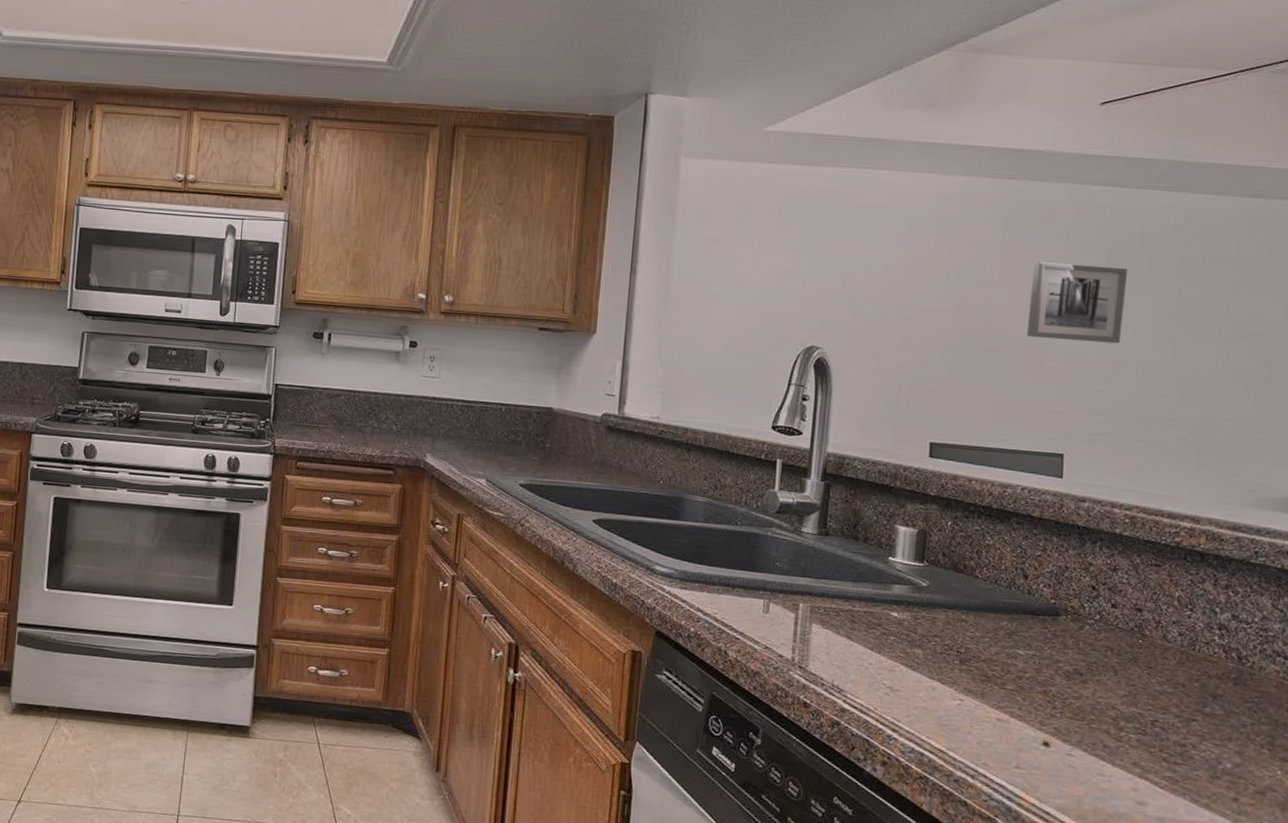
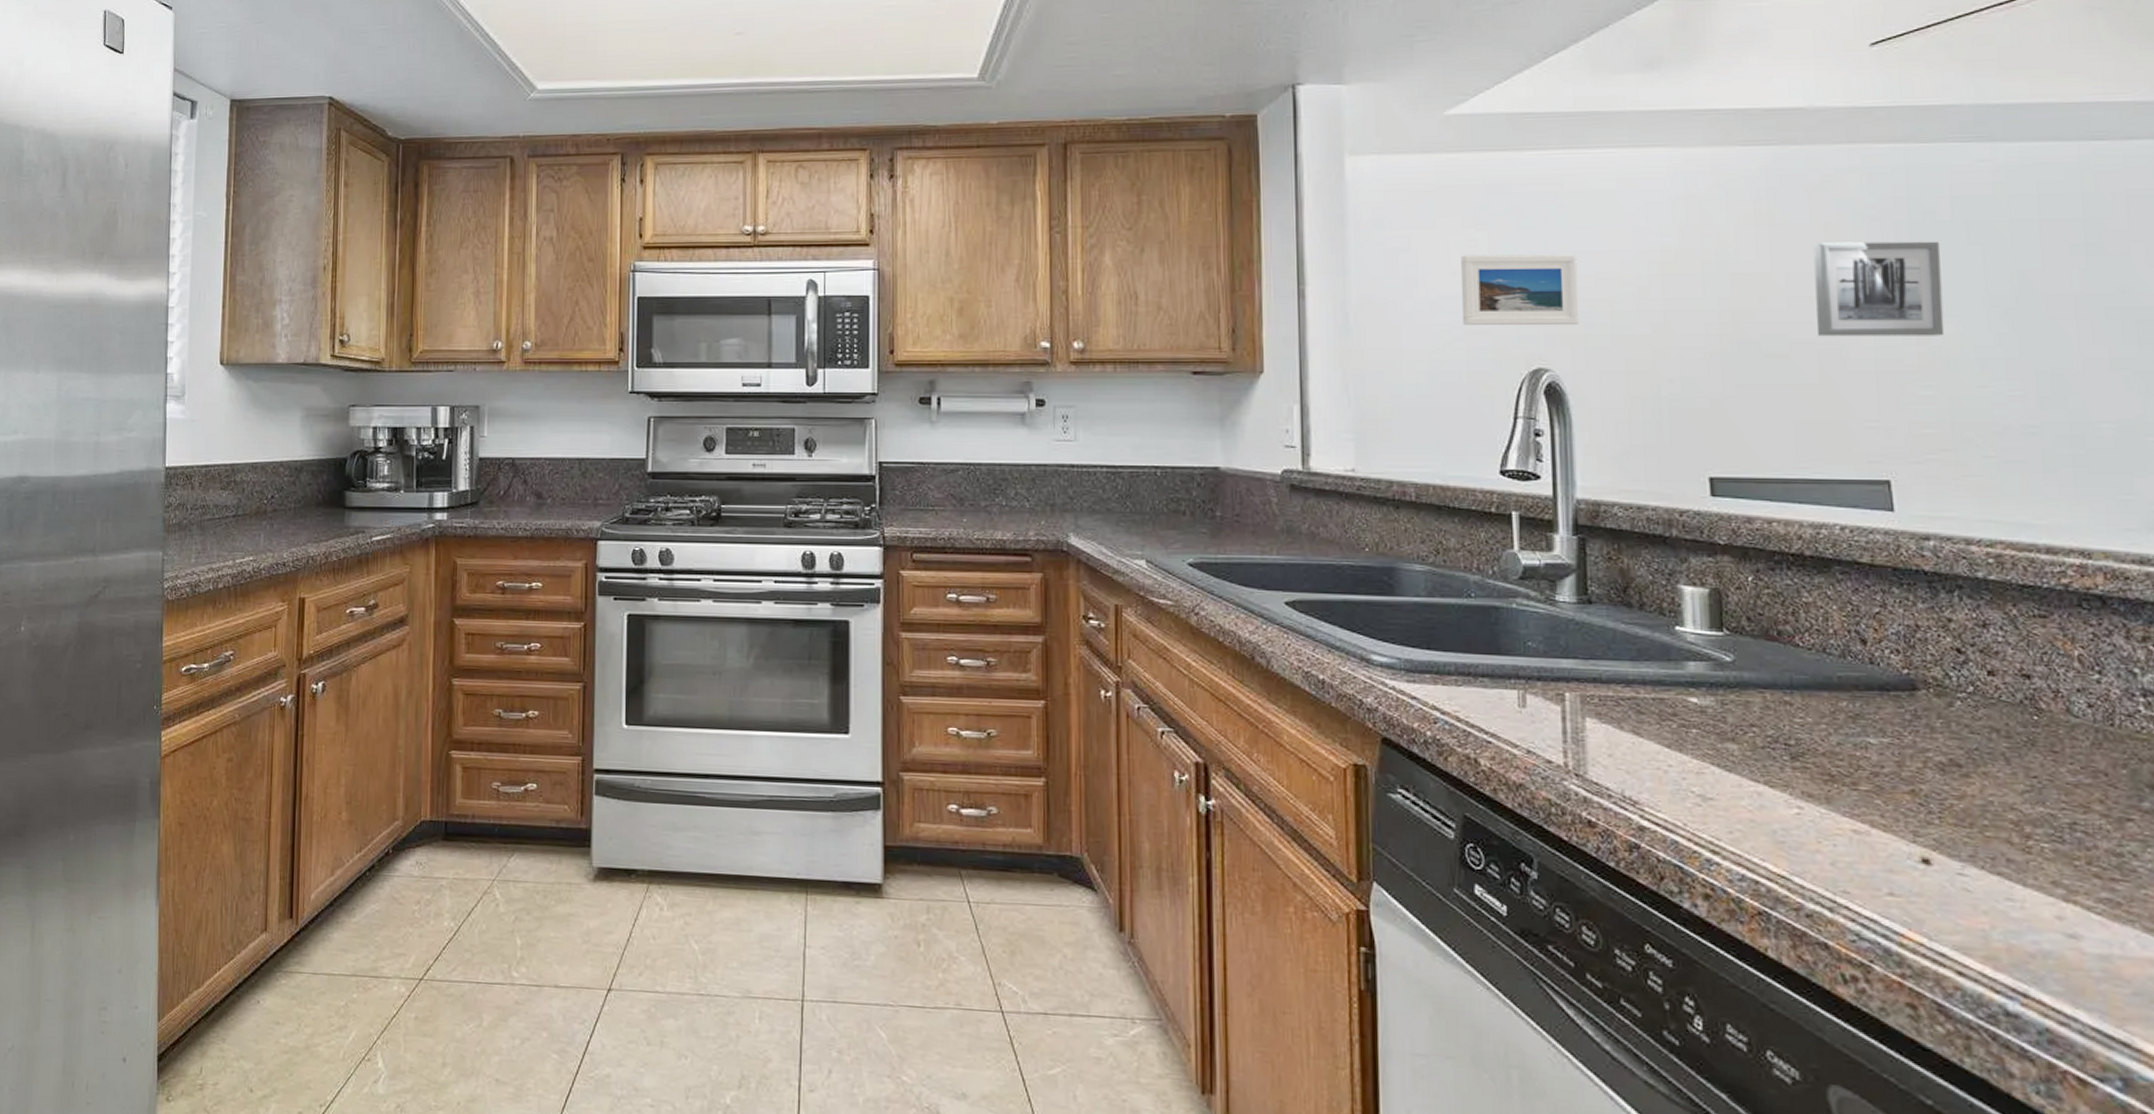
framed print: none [757,249,853,314] -> present [1461,254,1580,326]

